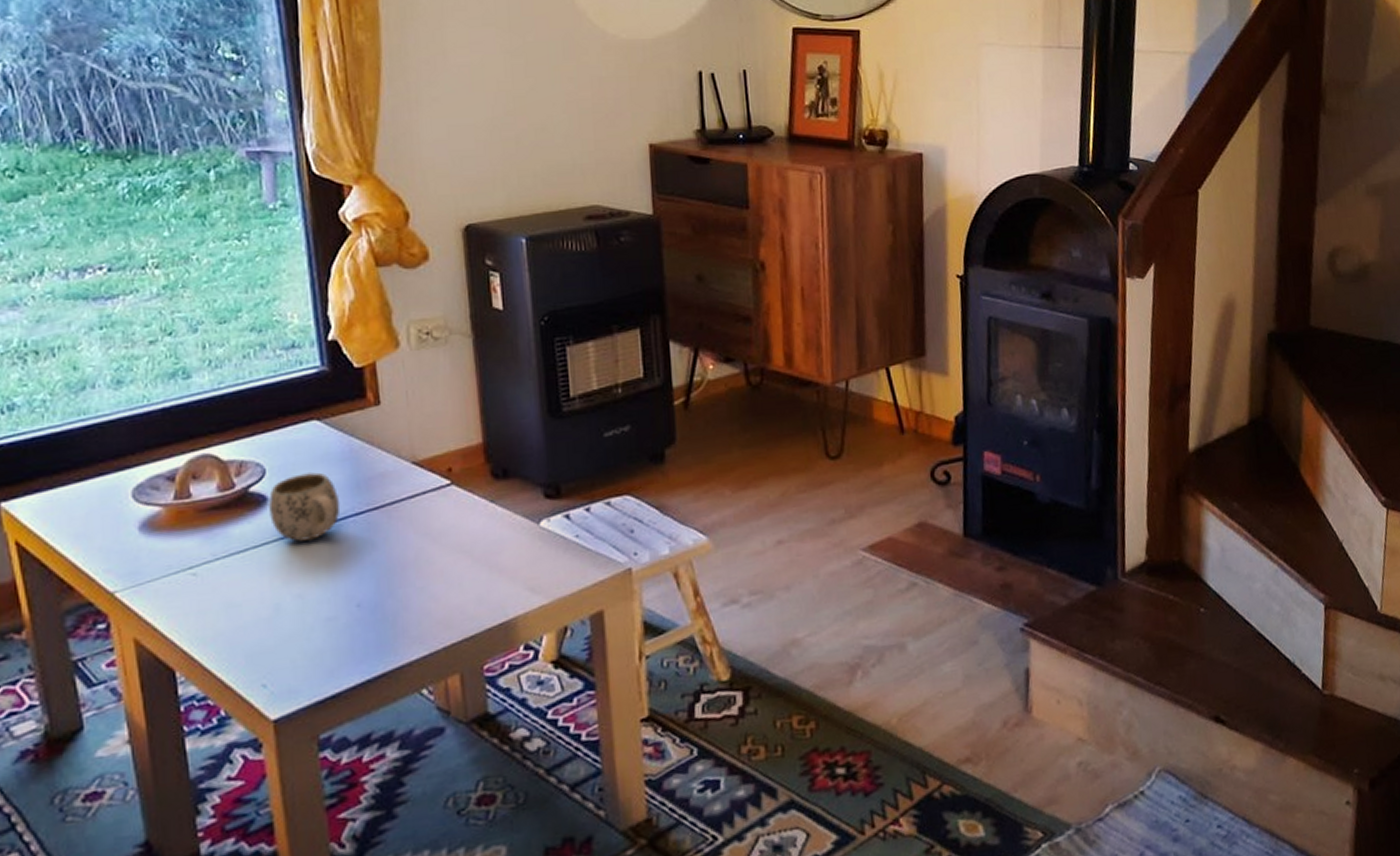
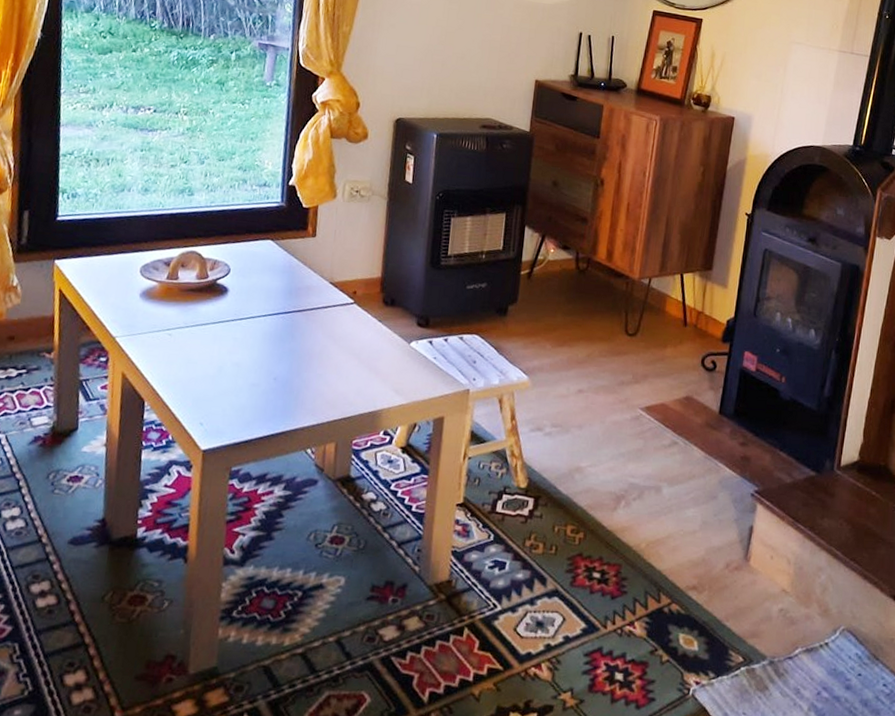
mug: present [267,472,341,542] -> none [227,276,276,325]

